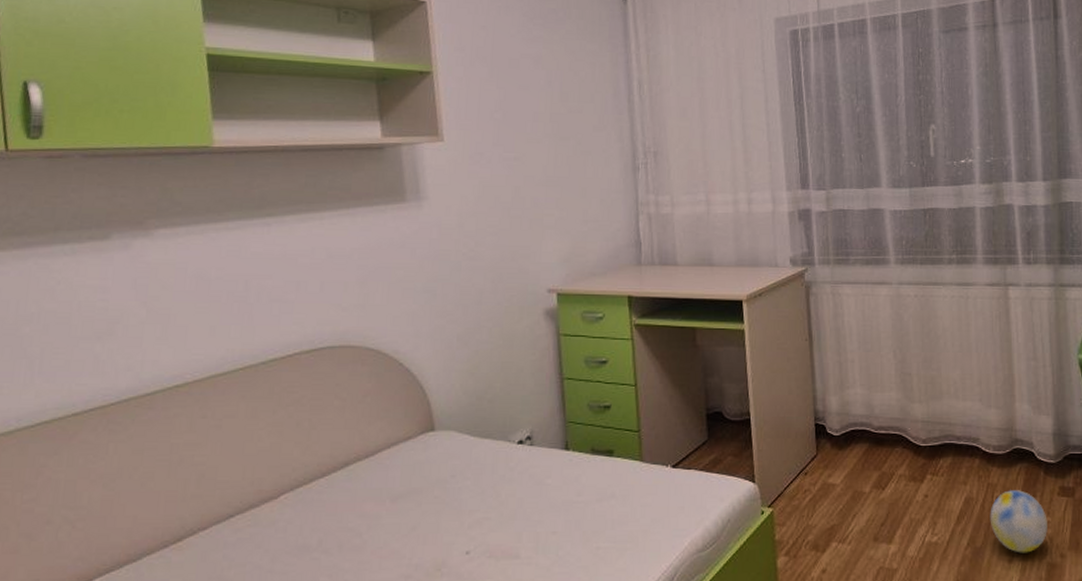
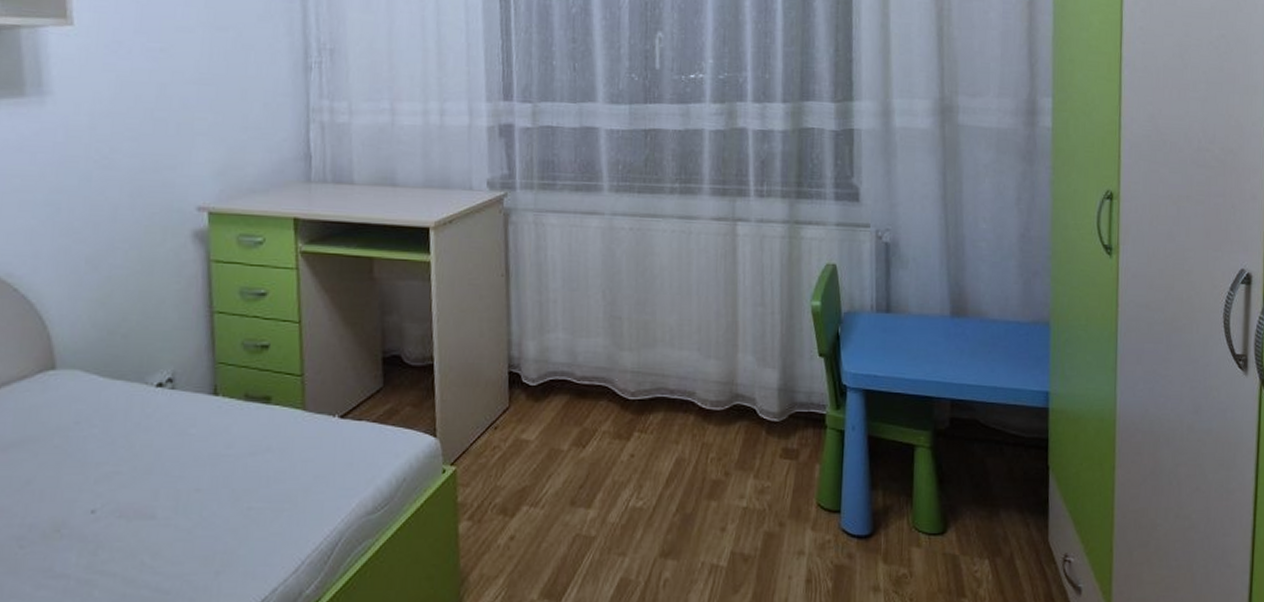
ball: present [990,490,1047,553] -> none [702,451,767,521]

